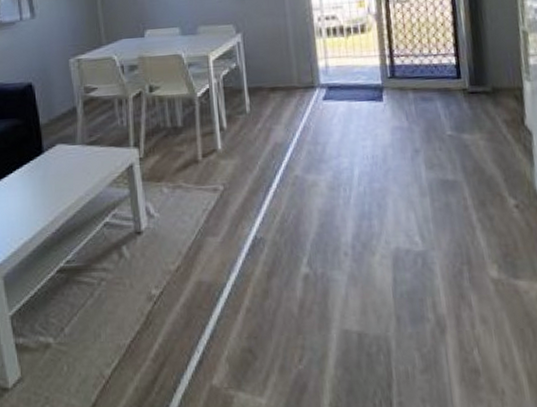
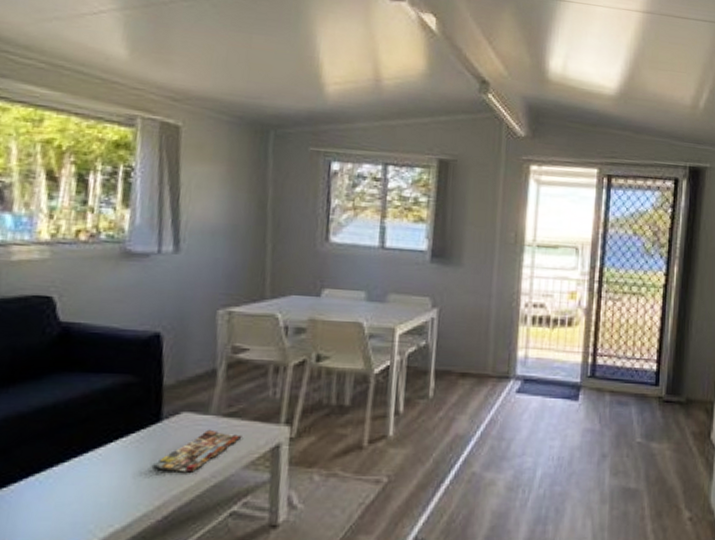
magazine: none [42,156,103,194] -> present [151,429,242,473]

